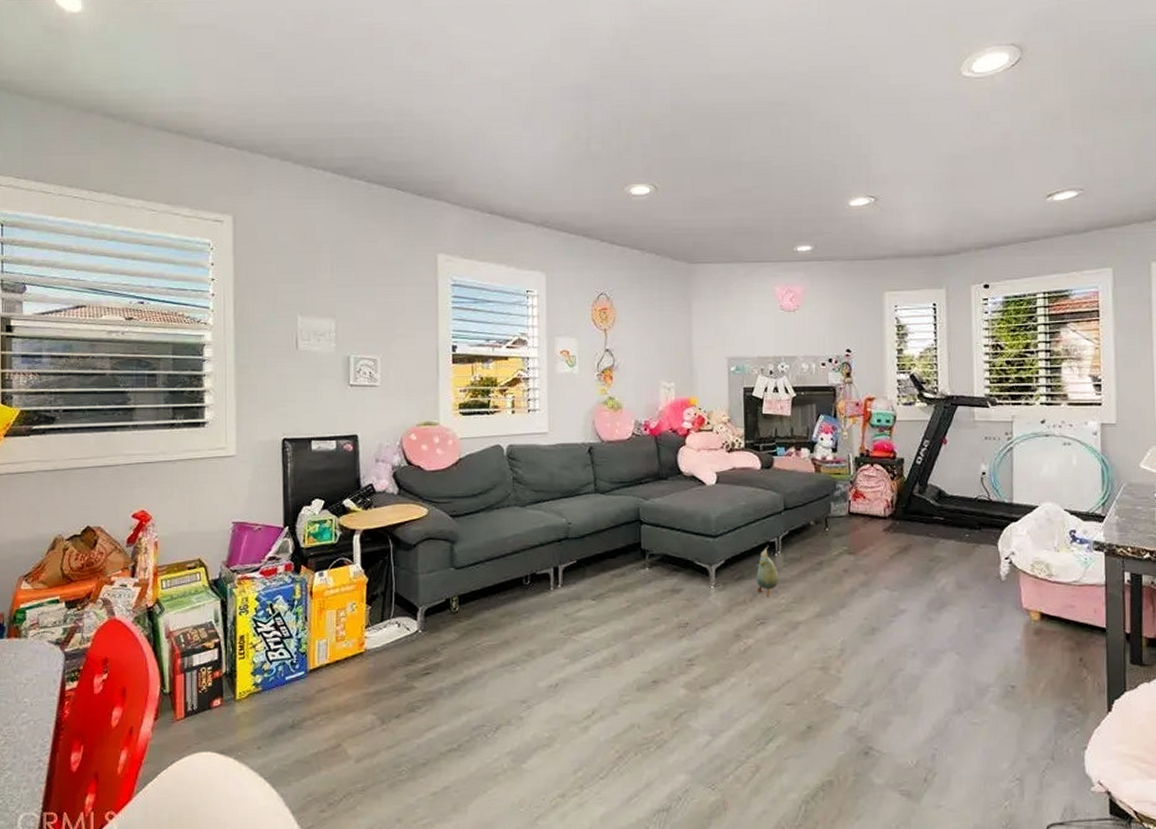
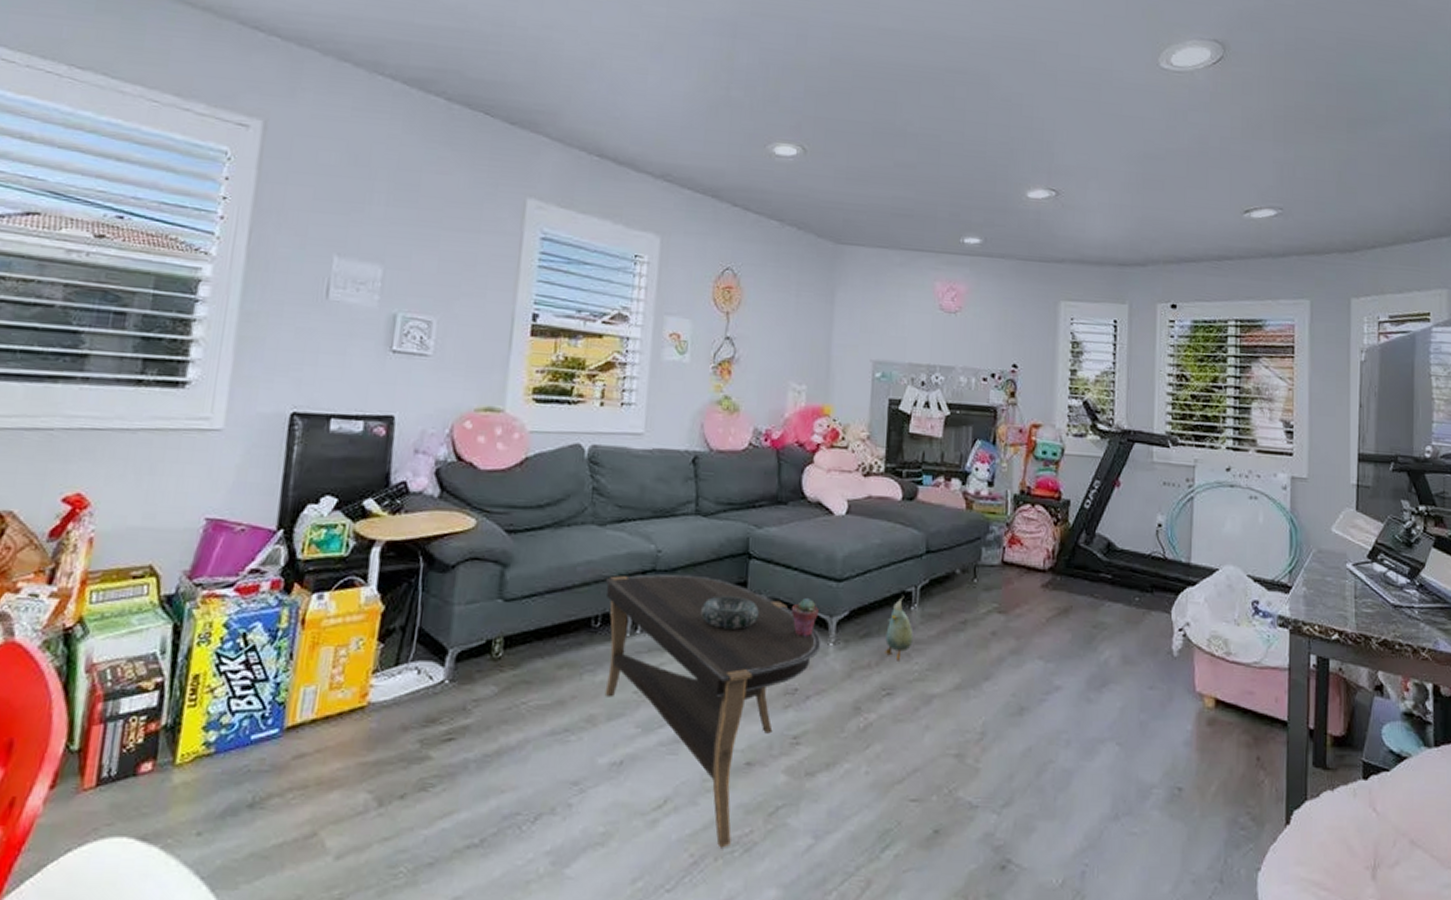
coffee table: none [530,540,704,746] -> present [604,574,822,848]
decorative bowl: none [607,554,652,580] -> present [701,596,759,630]
potted succulent: none [679,552,700,583] -> present [792,598,819,638]

